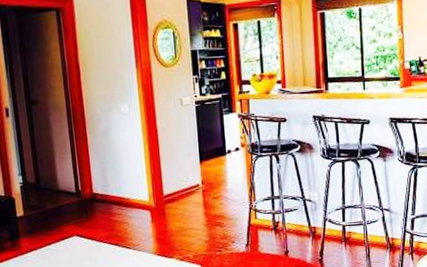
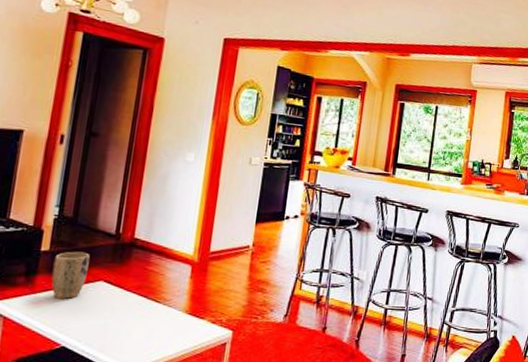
plant pot: none [30,212,62,256] -> present [51,251,90,299]

